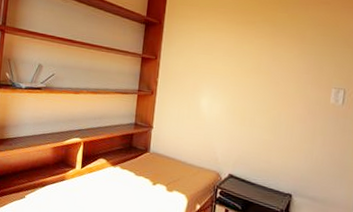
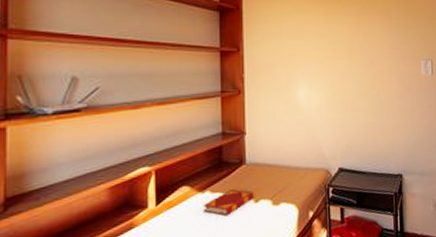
hardback book: none [113,170,153,190] -> present [203,189,254,217]

